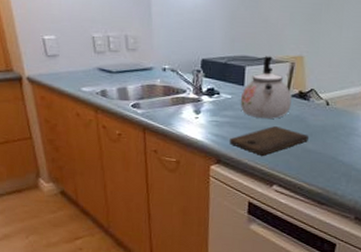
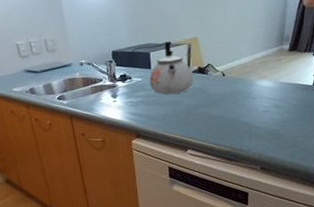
cutting board: present [229,126,309,156] -> none [145,99,212,126]

